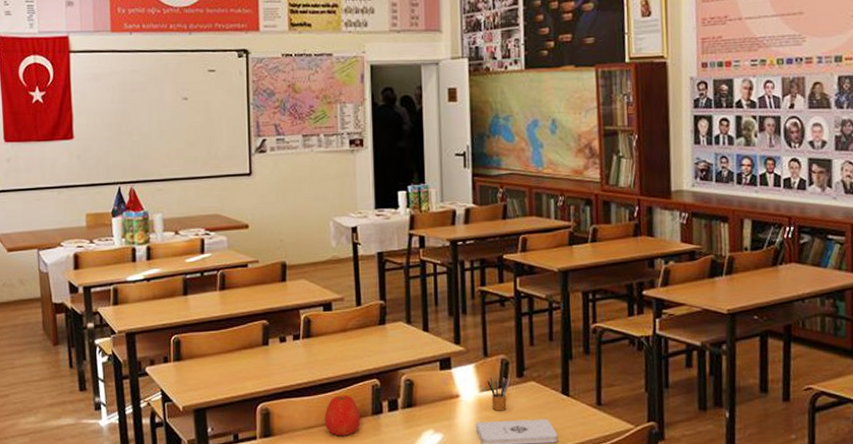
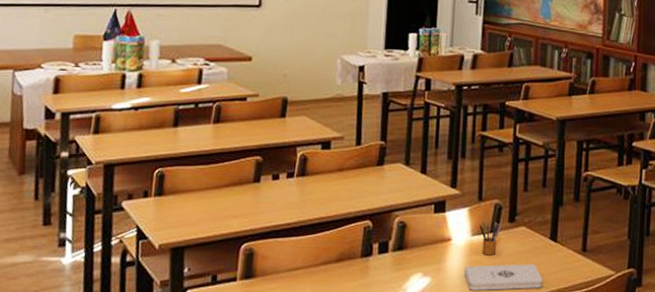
apple: present [324,395,361,436] -> none [310,236,349,279]

